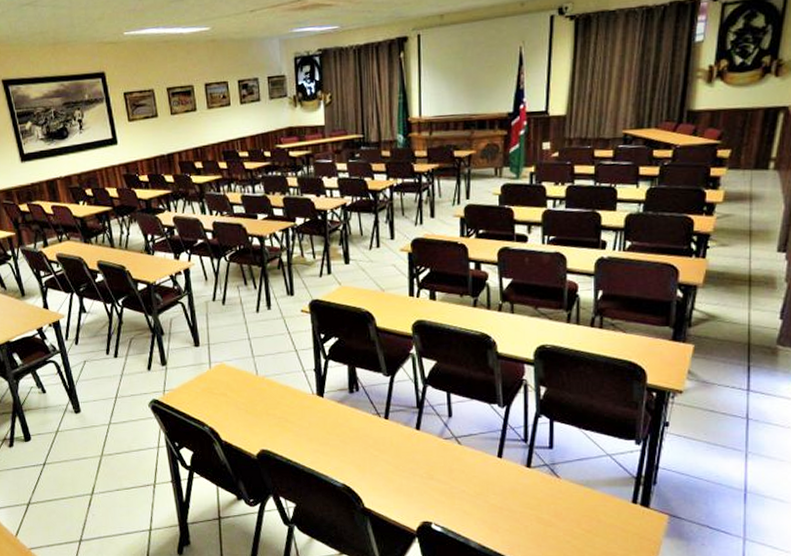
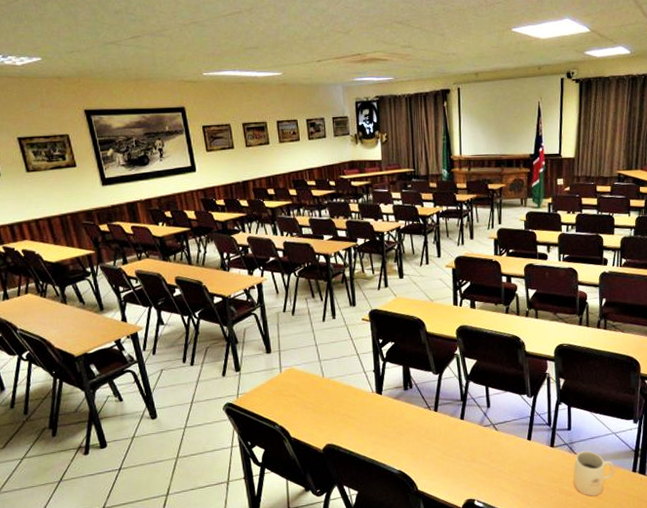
mug: none [555,474,609,529] -> present [573,451,615,497]

